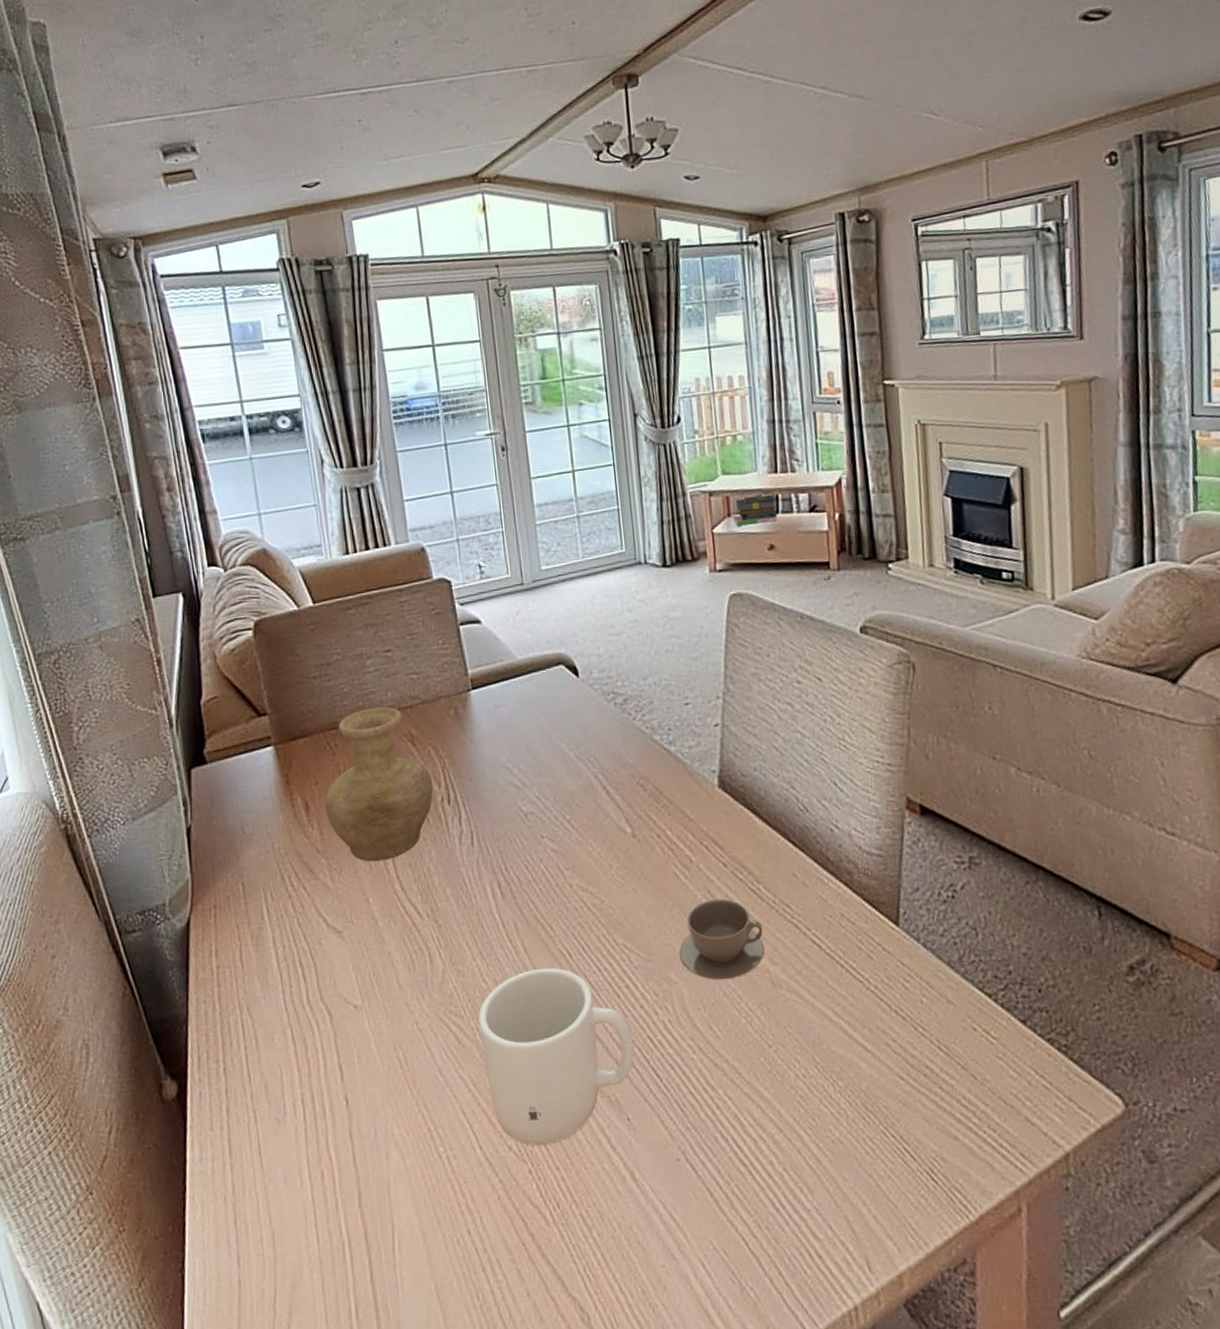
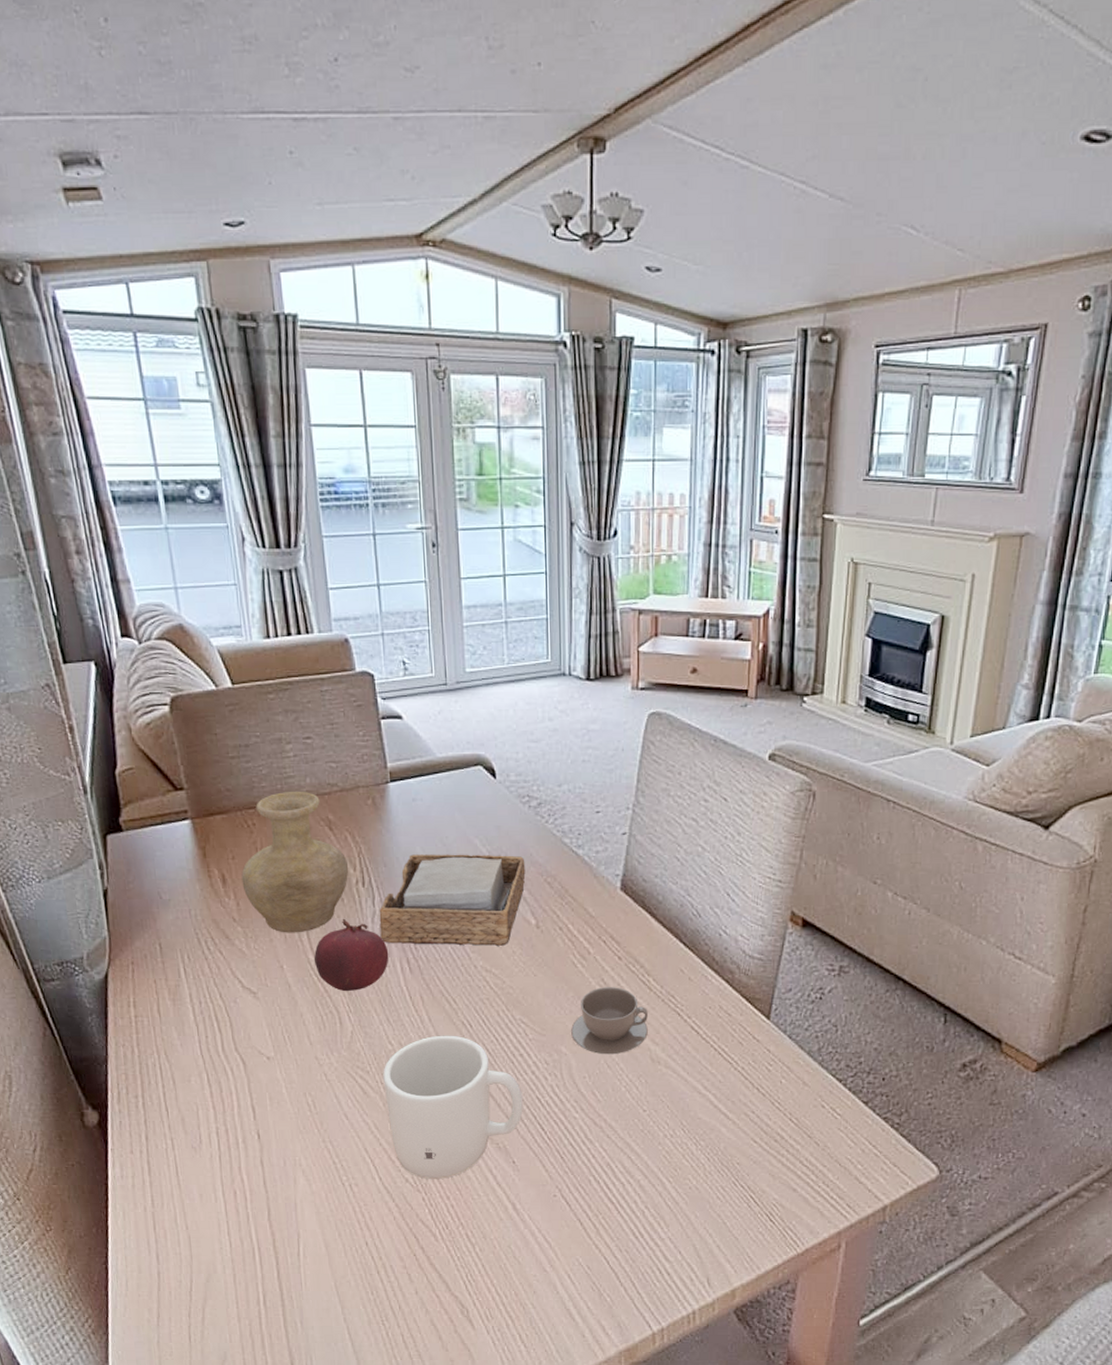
fruit: none [400,841,479,924] -> present [314,918,389,992]
napkin holder: none [466,758,617,866] -> present [379,854,526,946]
books: present [732,494,778,527] -> none [659,618,703,648]

